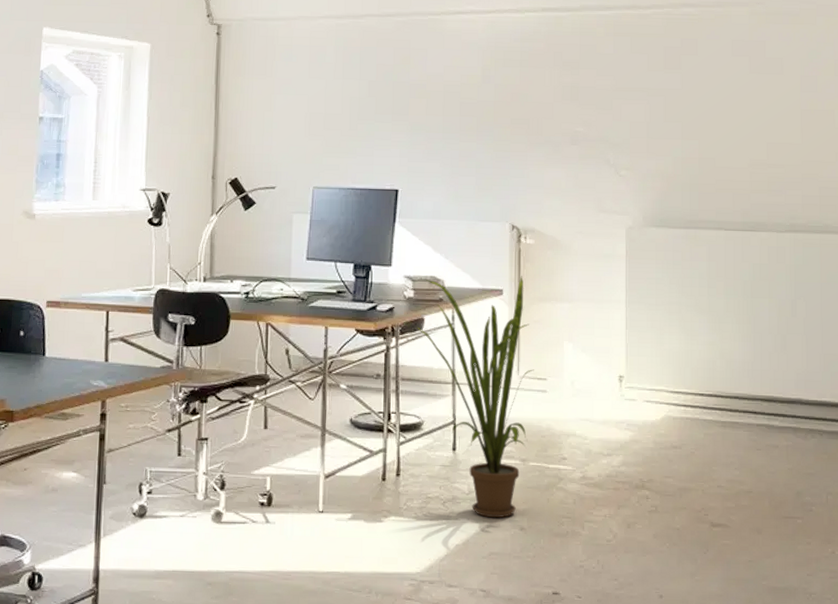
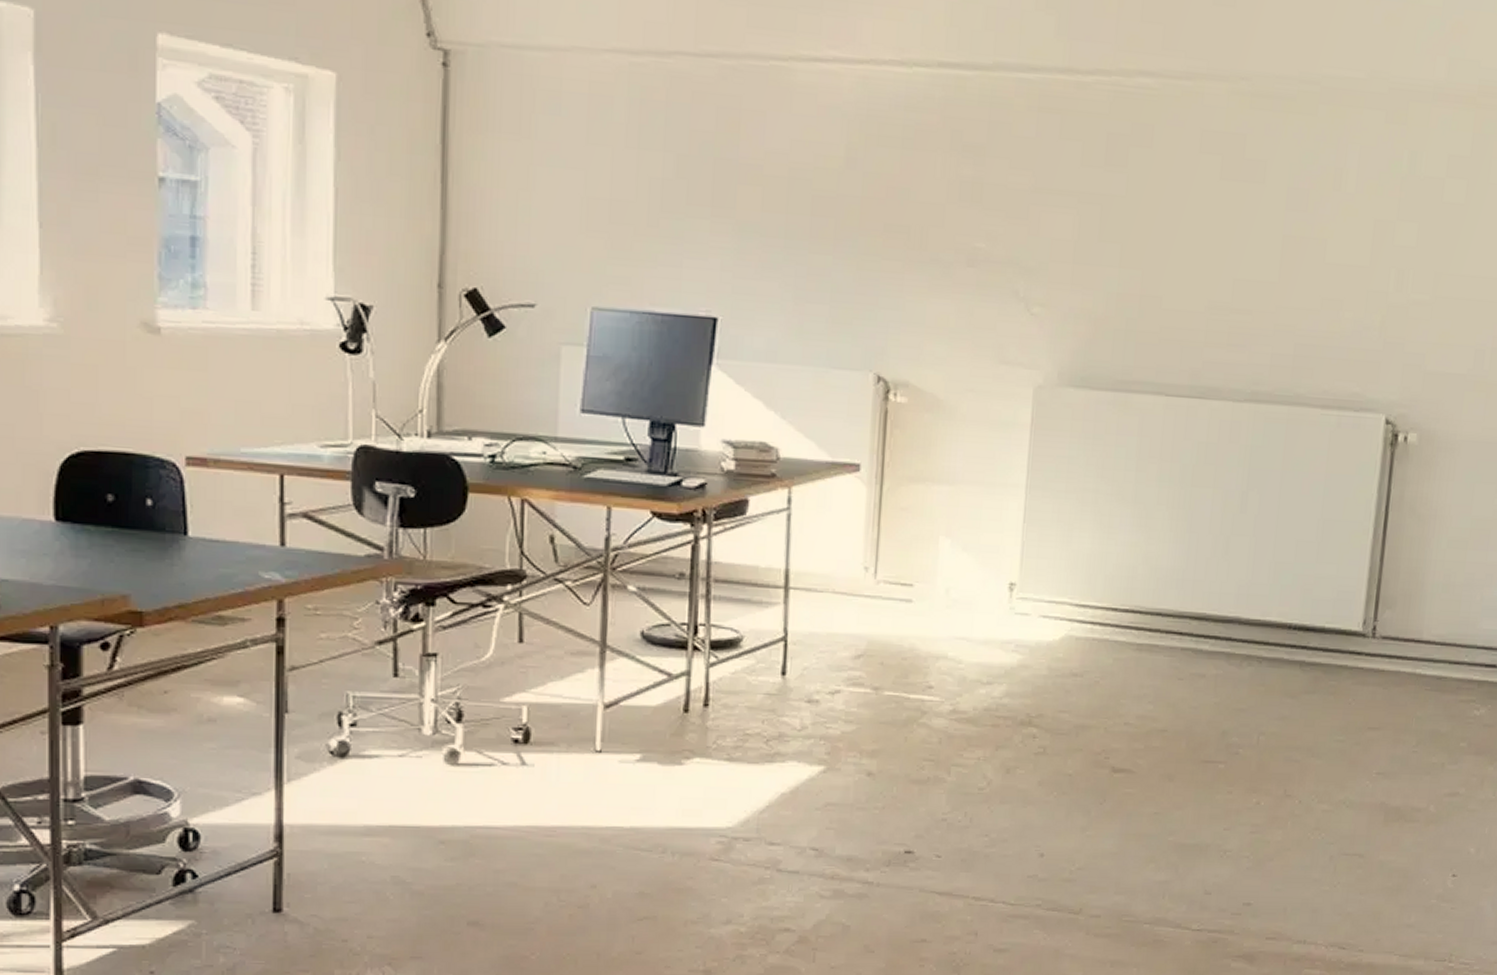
house plant: present [416,276,534,518] -> none [737,446,897,761]

